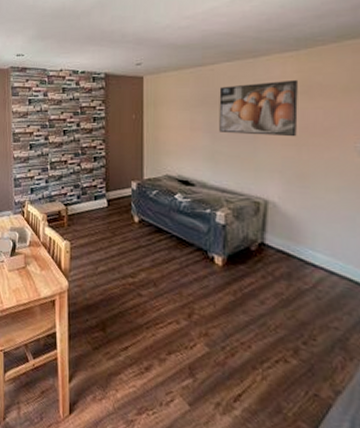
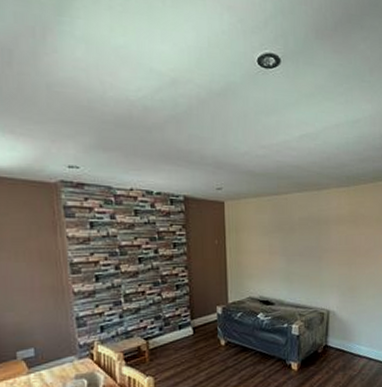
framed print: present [219,79,298,137] -> none [292,211,349,258]

